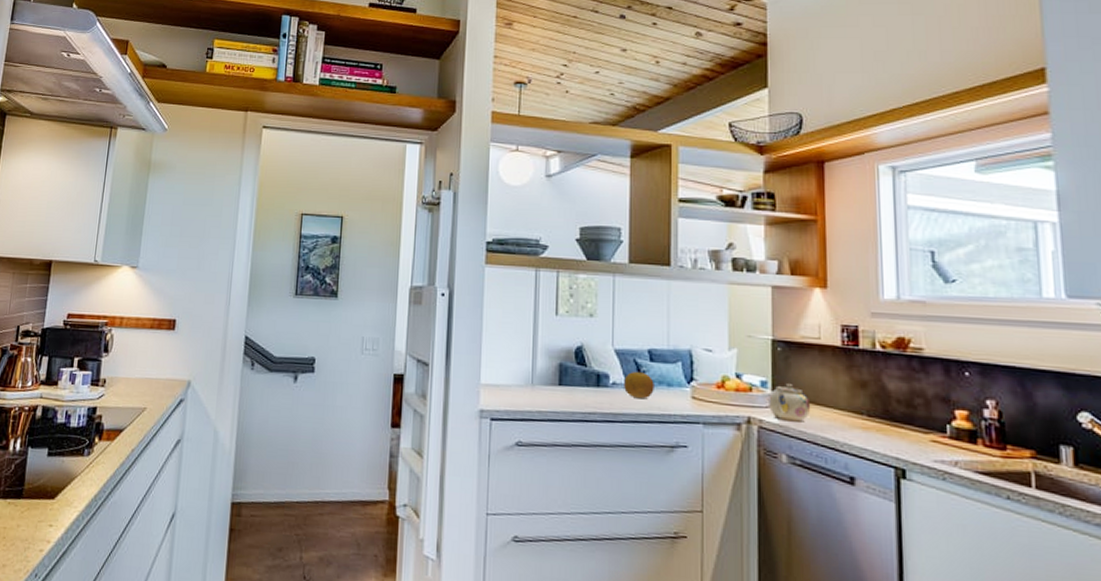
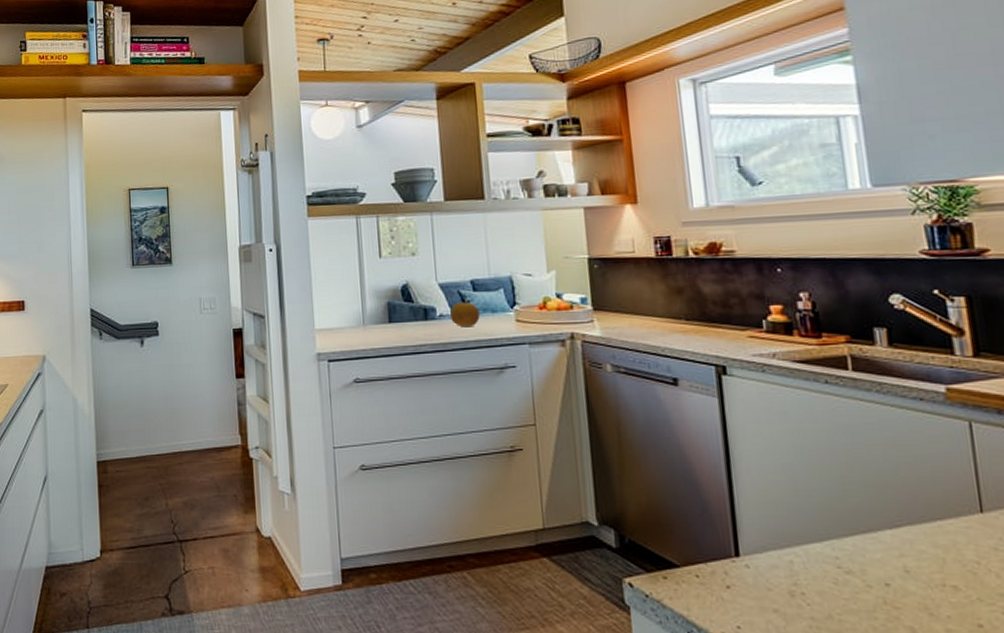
teapot: present [769,382,811,422] -> none [589,297,631,333]

